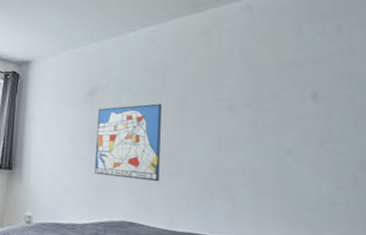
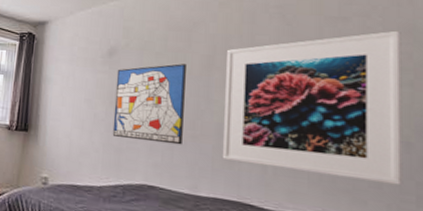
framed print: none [197,75,353,217] -> present [223,30,403,186]

